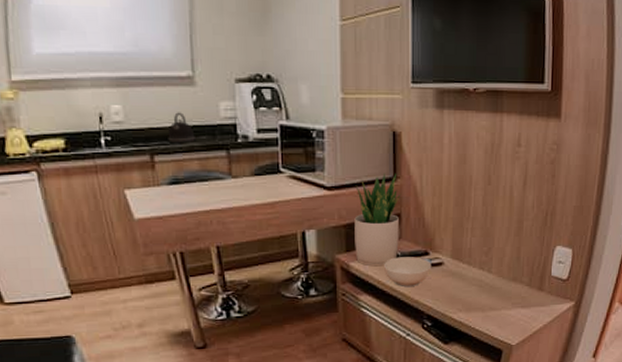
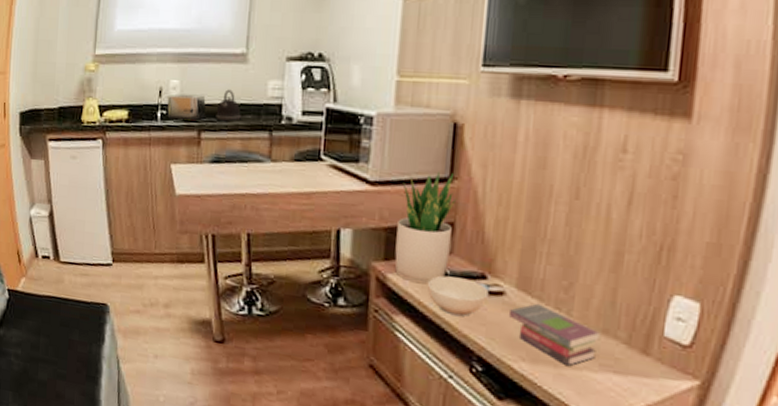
toaster: none [109,119,157,145] -> present [167,93,206,121]
books: none [448,267,511,310] -> present [509,303,600,367]

